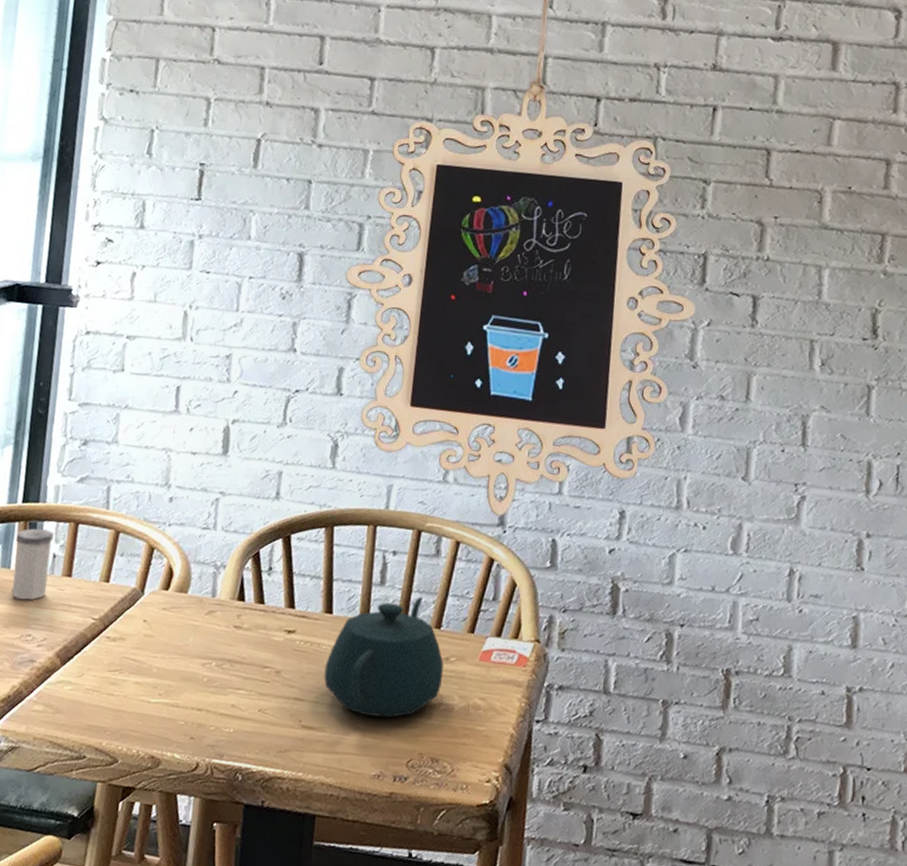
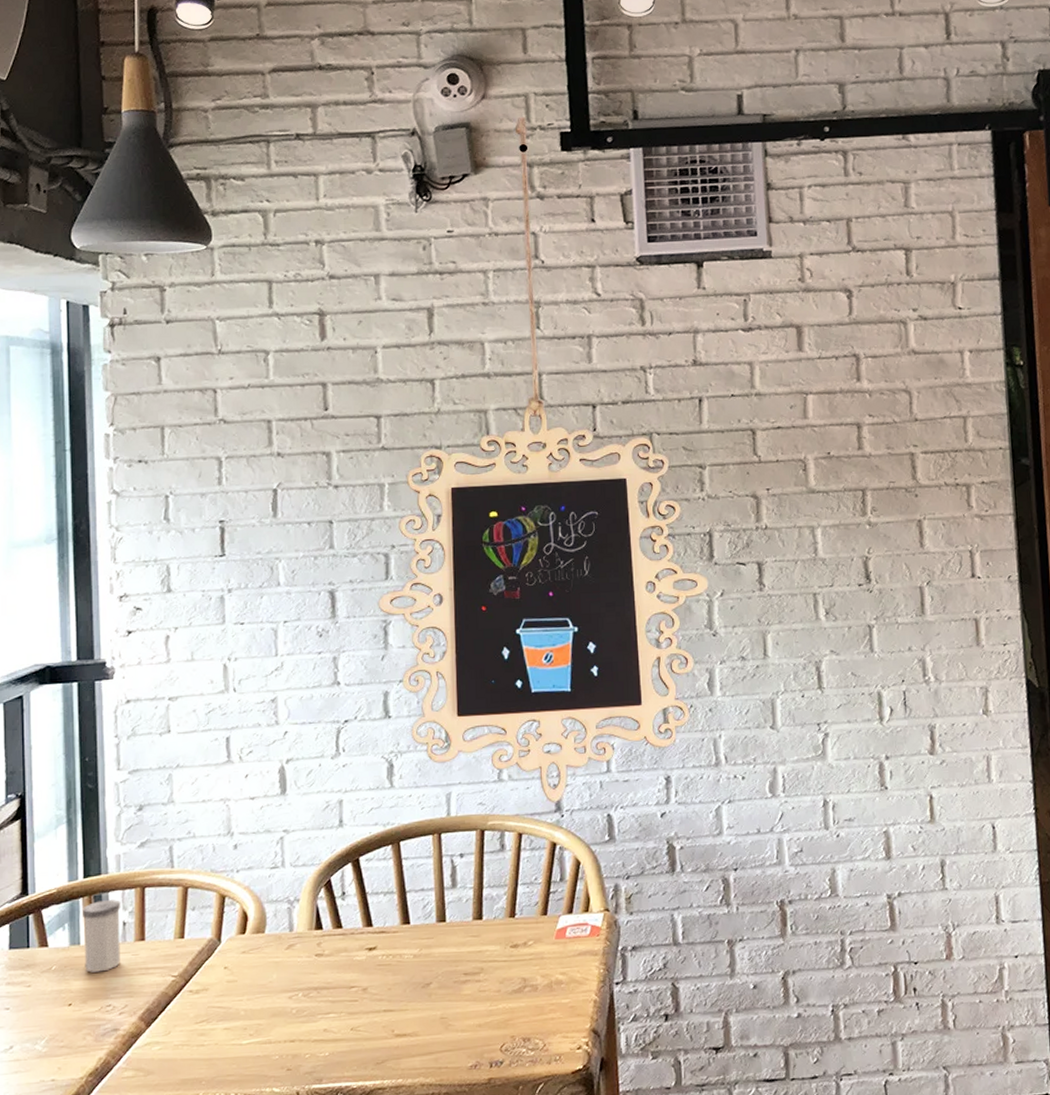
teapot: present [324,597,444,719] -> none [409,891,523,1013]

